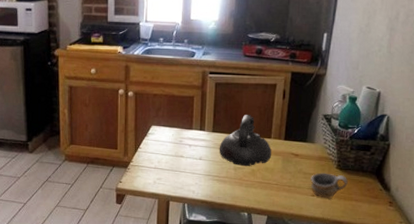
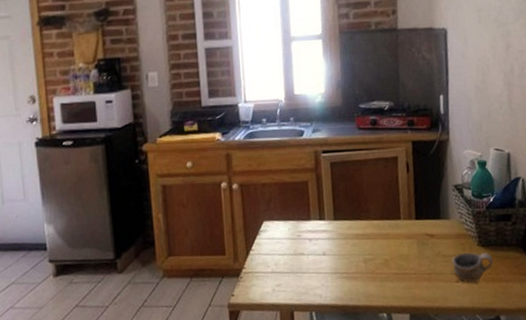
teapot: present [219,115,271,167] -> none [343,195,404,257]

